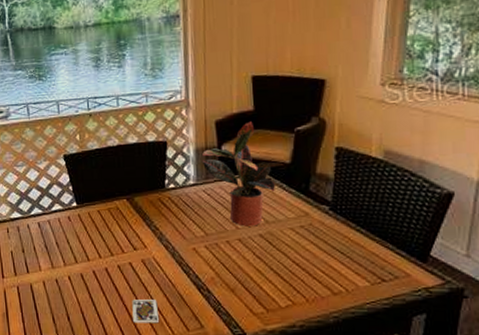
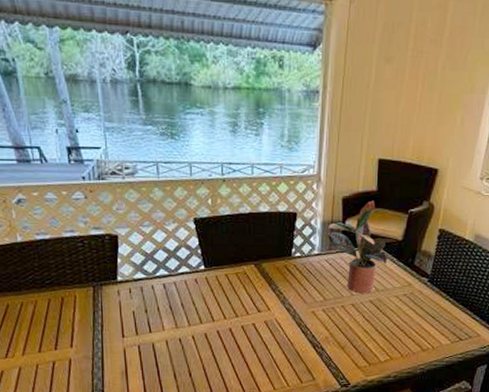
card: present [132,299,159,324] -> none [253,357,276,377]

